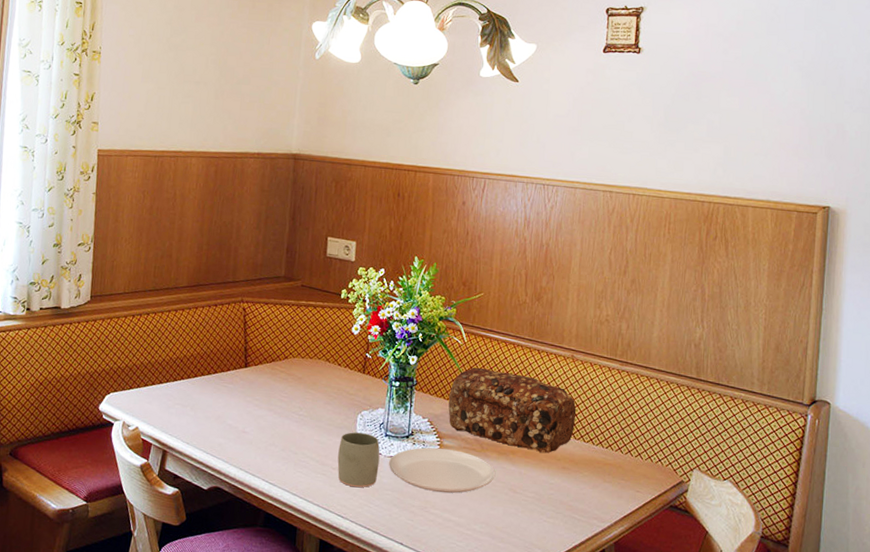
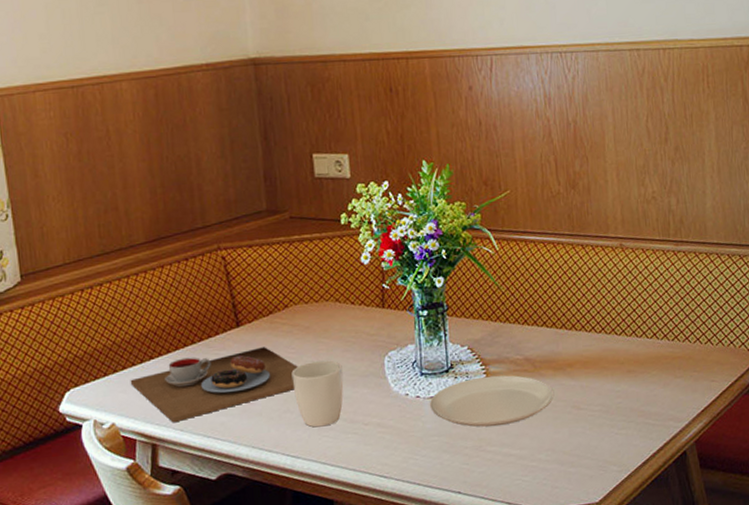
place setting: none [155,384,287,436] -> present [130,347,298,423]
cup: none [280,407,323,464] -> present [291,360,344,428]
mug: present [337,432,380,488] -> none [367,376,420,441]
bread loaf: present [448,367,577,454] -> none [488,276,635,360]

